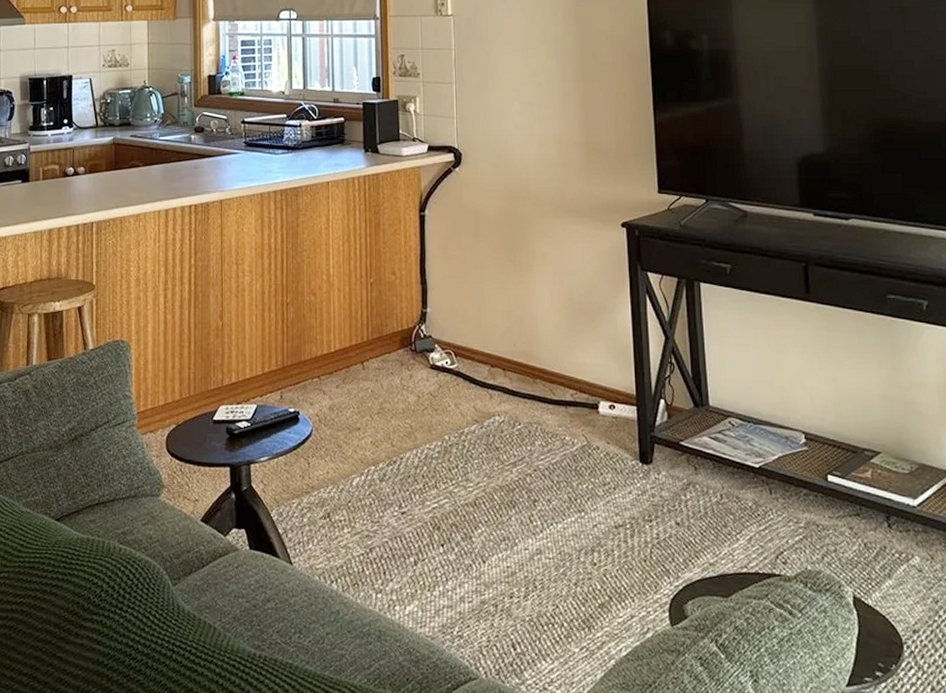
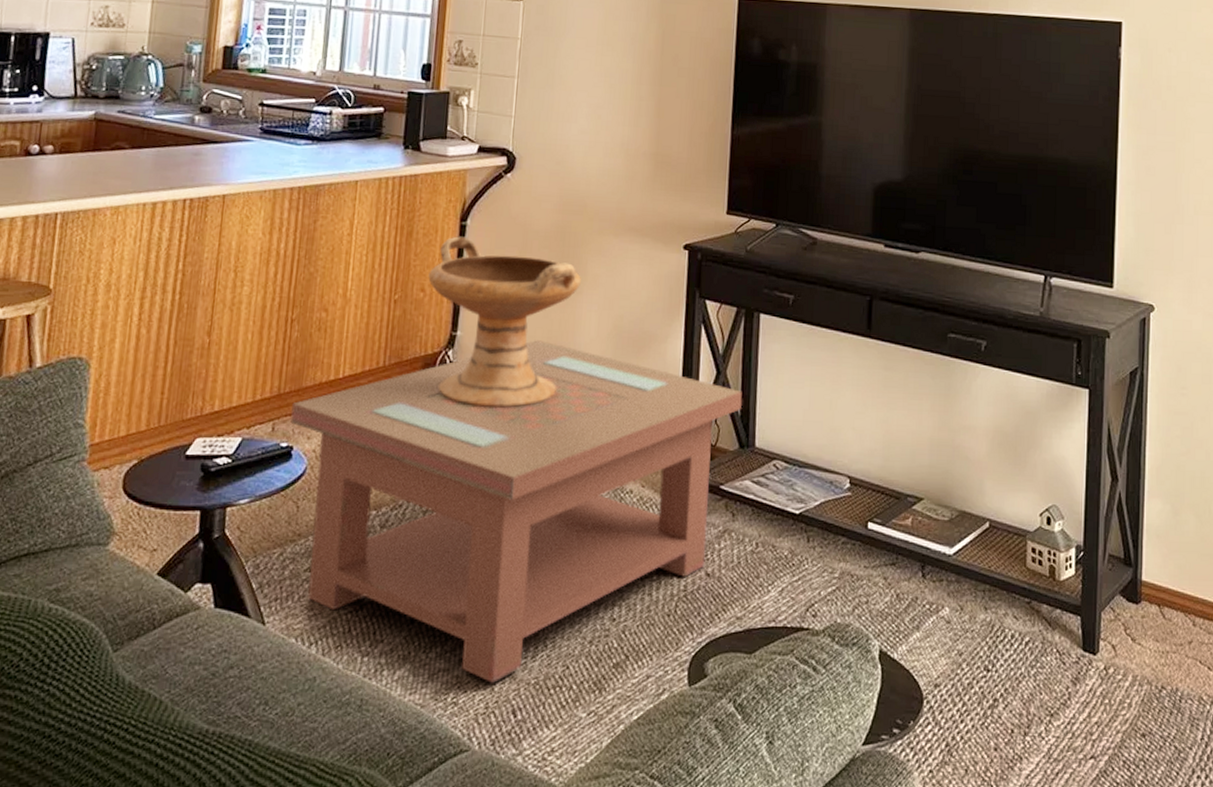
coffee table: none [295,314,692,619] -> present [290,340,742,683]
decorative bowl: none [397,225,531,375] -> present [428,236,581,408]

